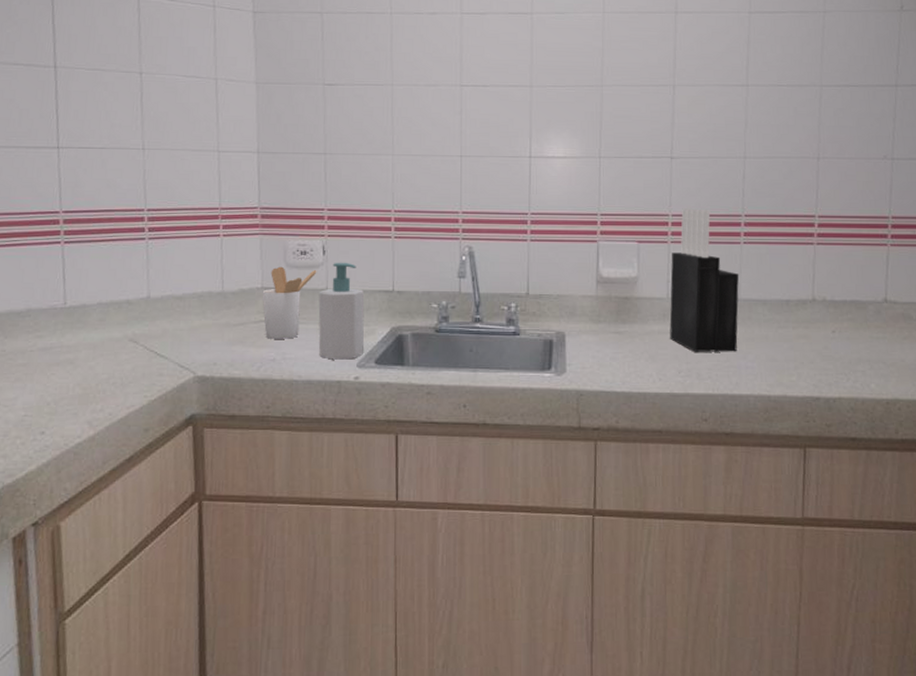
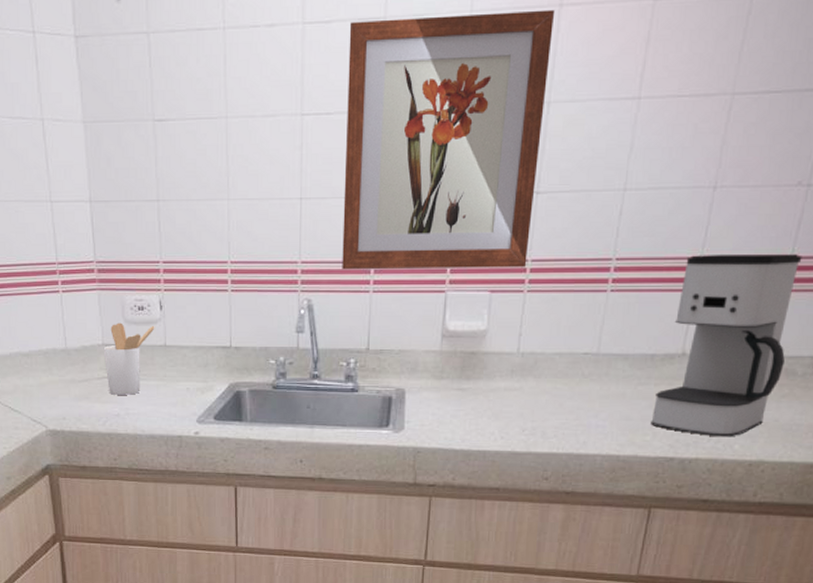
soap bottle: present [318,262,365,360] -> none [158,317,204,415]
wall art: none [500,14,672,221] -> present [342,9,555,270]
knife block: present [669,208,739,352] -> none [516,252,601,410]
coffee maker: none [794,214,900,377] -> present [651,254,802,437]

